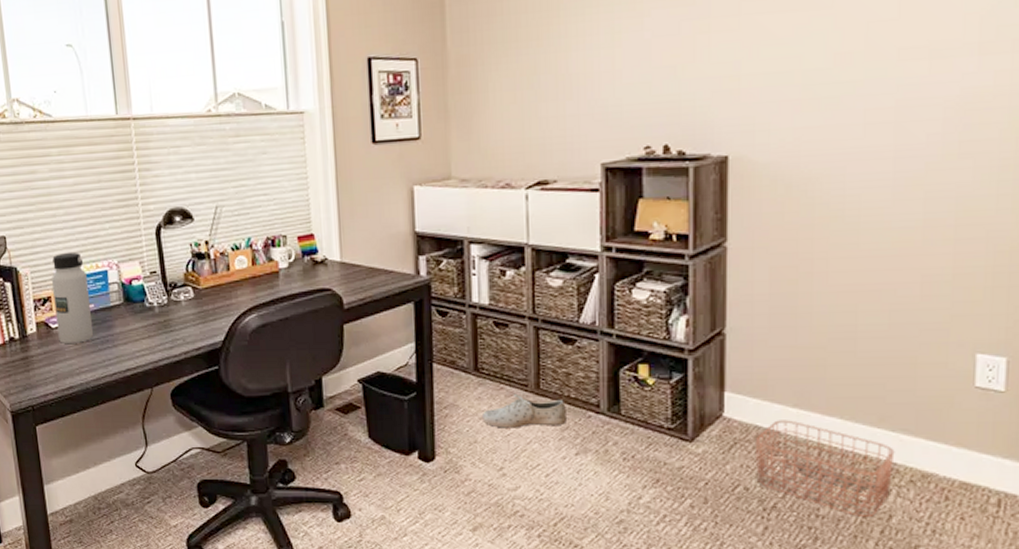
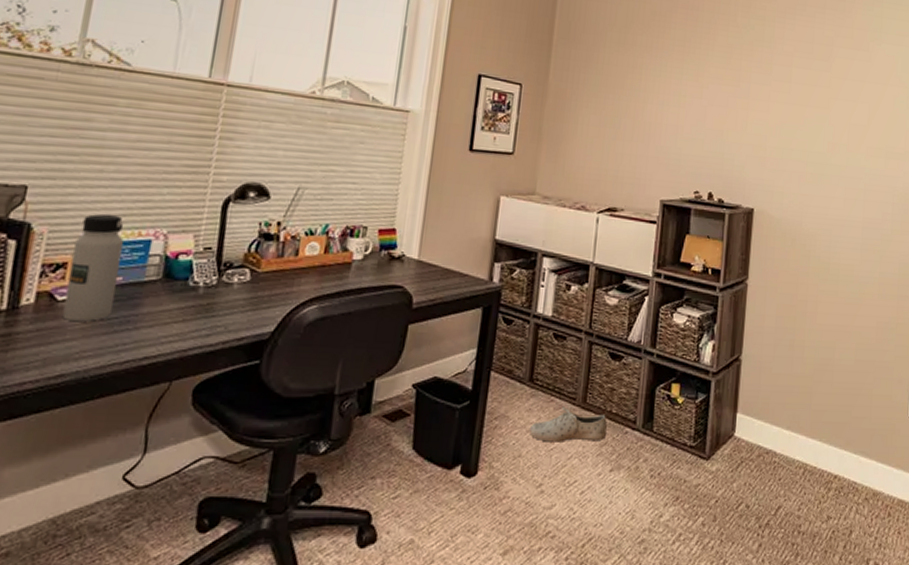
basket: present [754,420,895,518] -> none [756,441,856,534]

